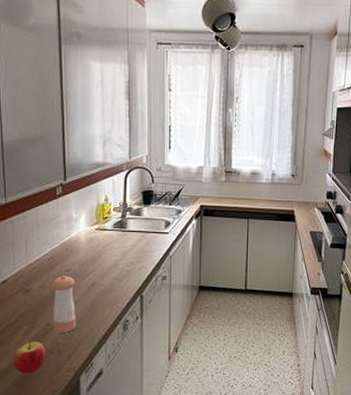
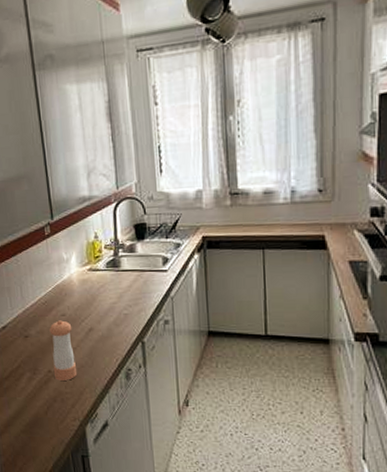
apple: present [12,341,46,374] -> none [18,388,50,421]

